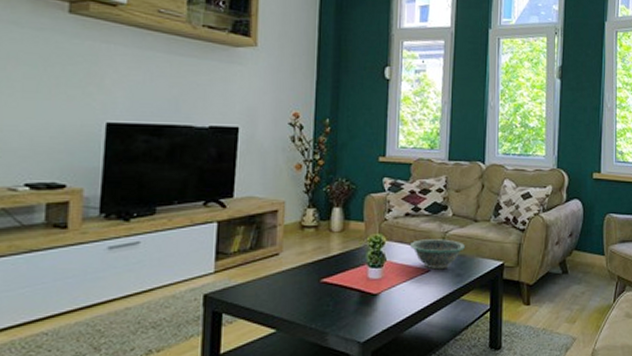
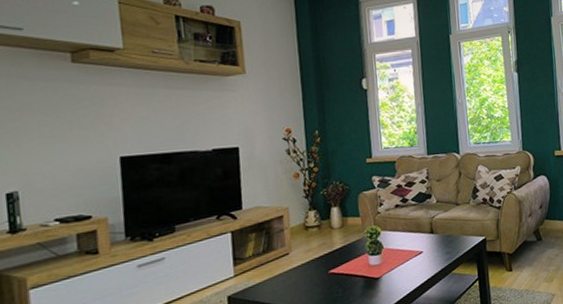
decorative bowl: present [409,239,465,270] -> none [402,223,451,251]

